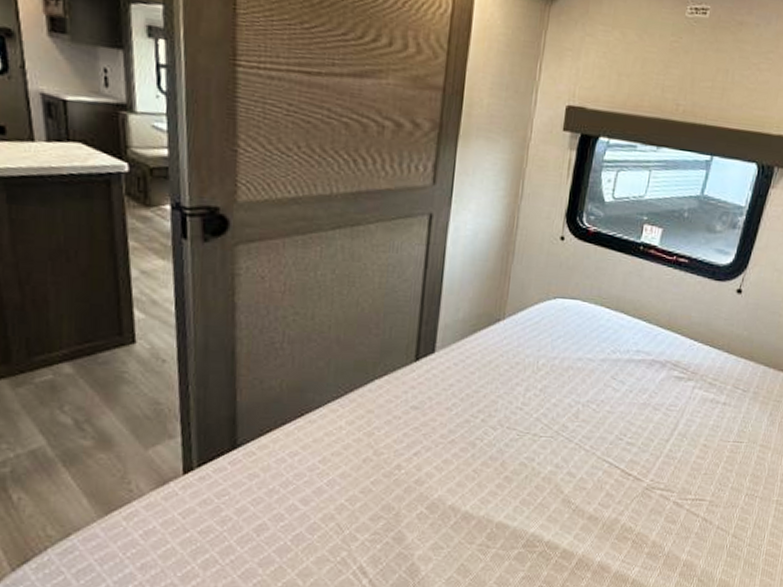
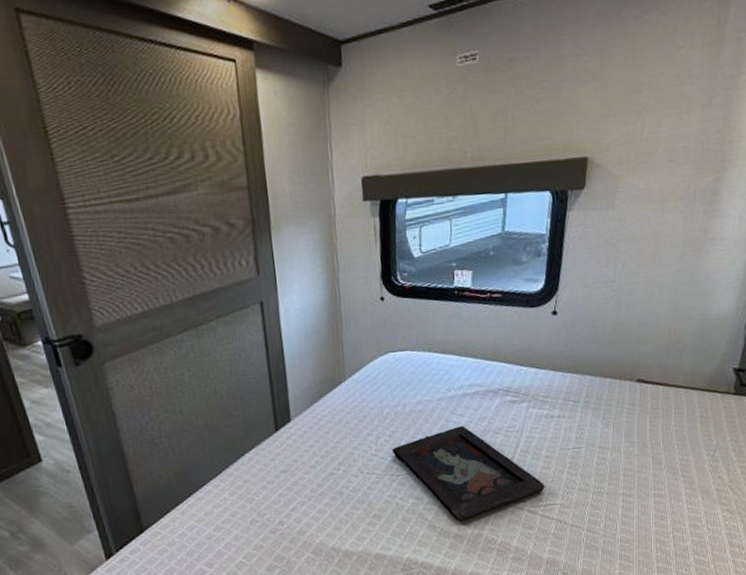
decorative tray: none [540,394,697,501] -> present [392,426,545,522]

